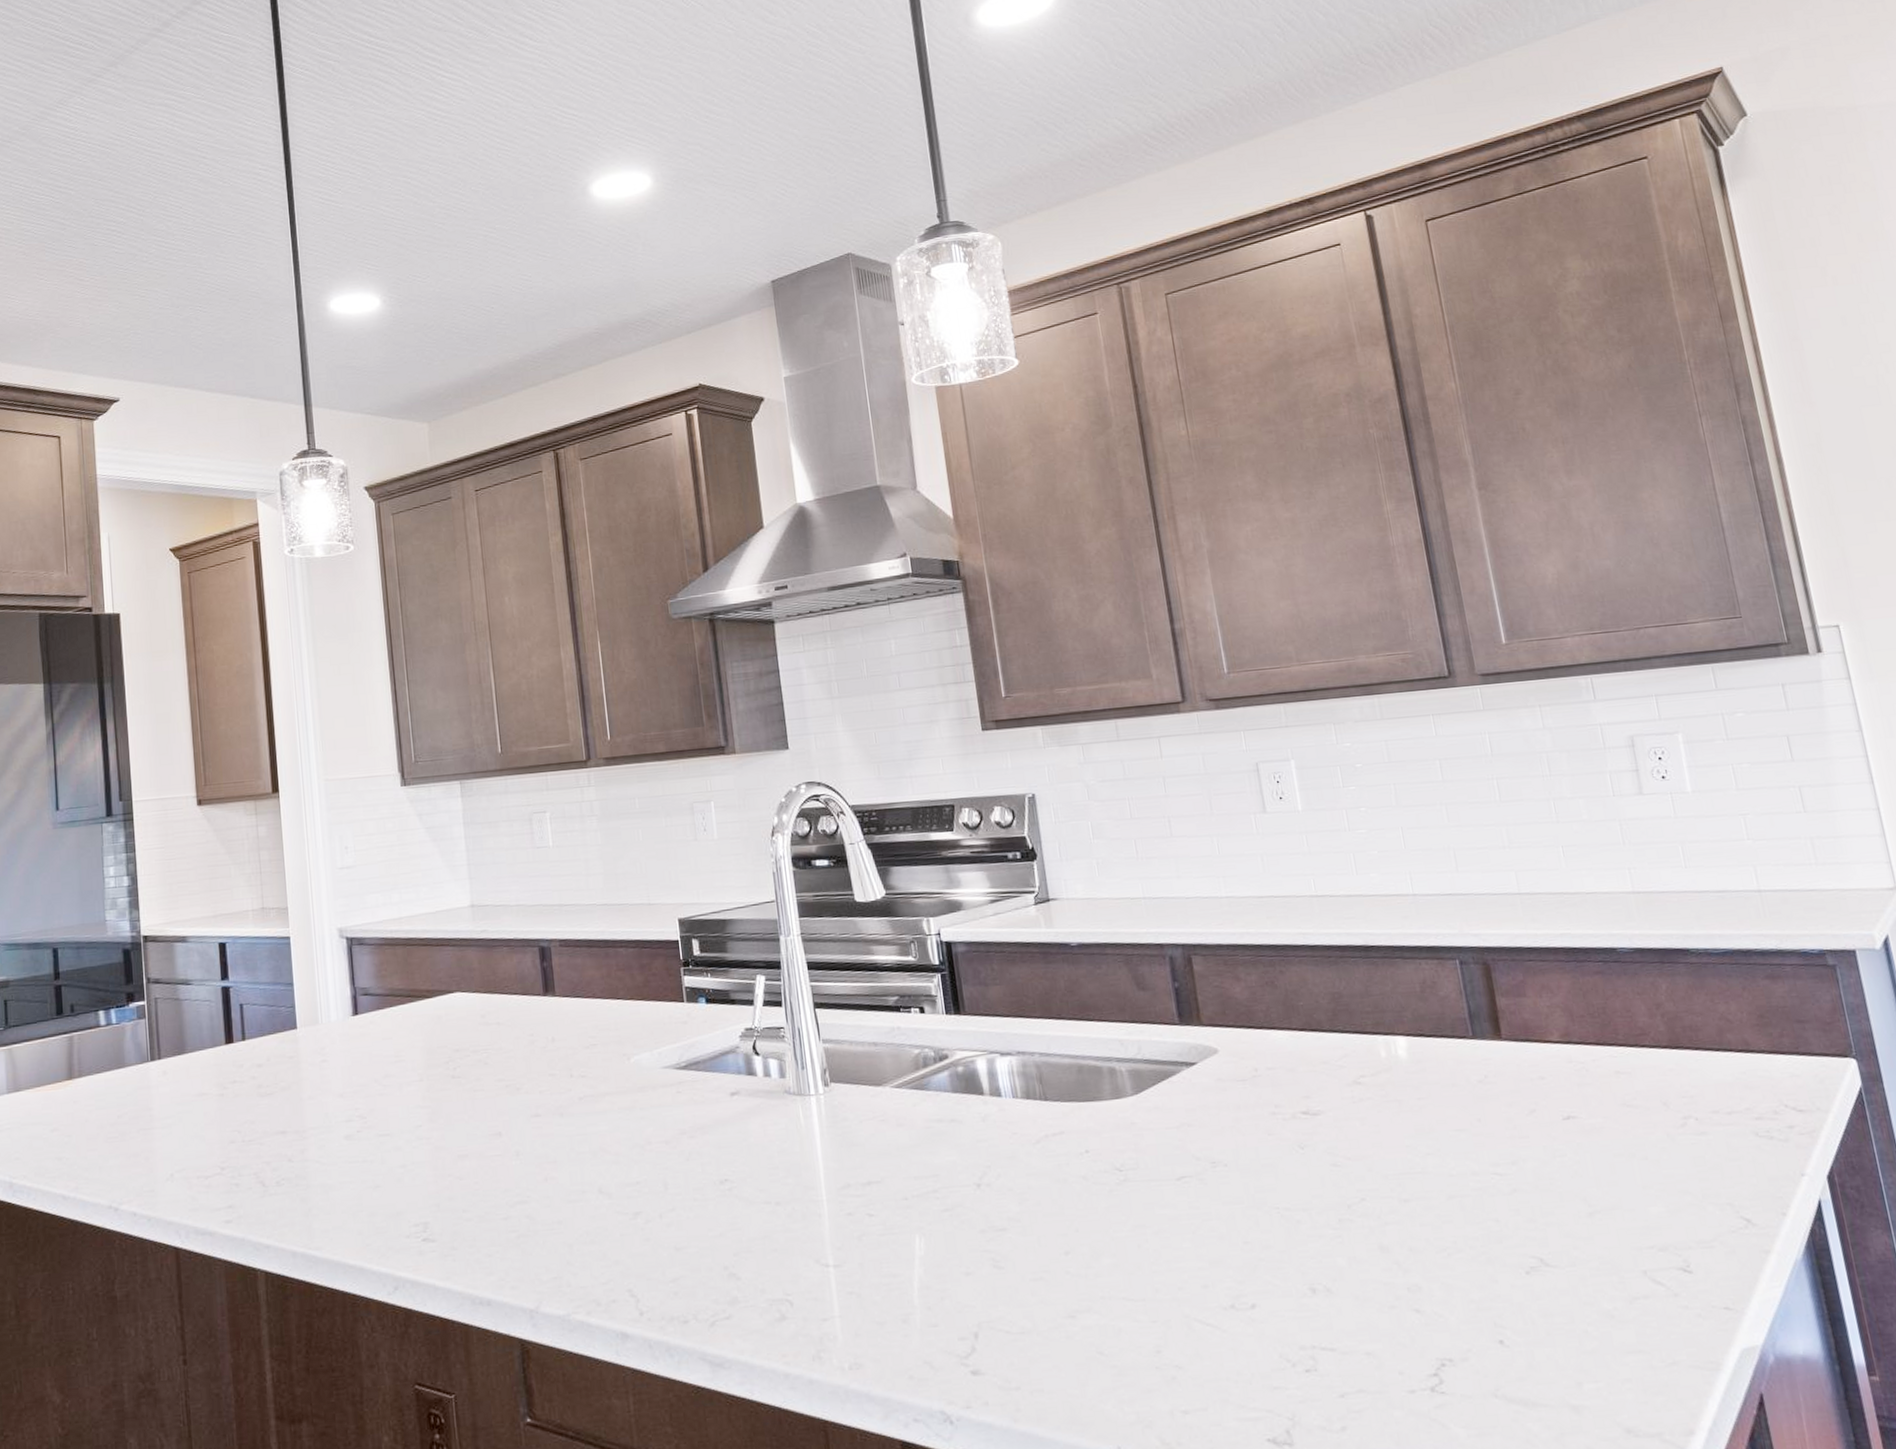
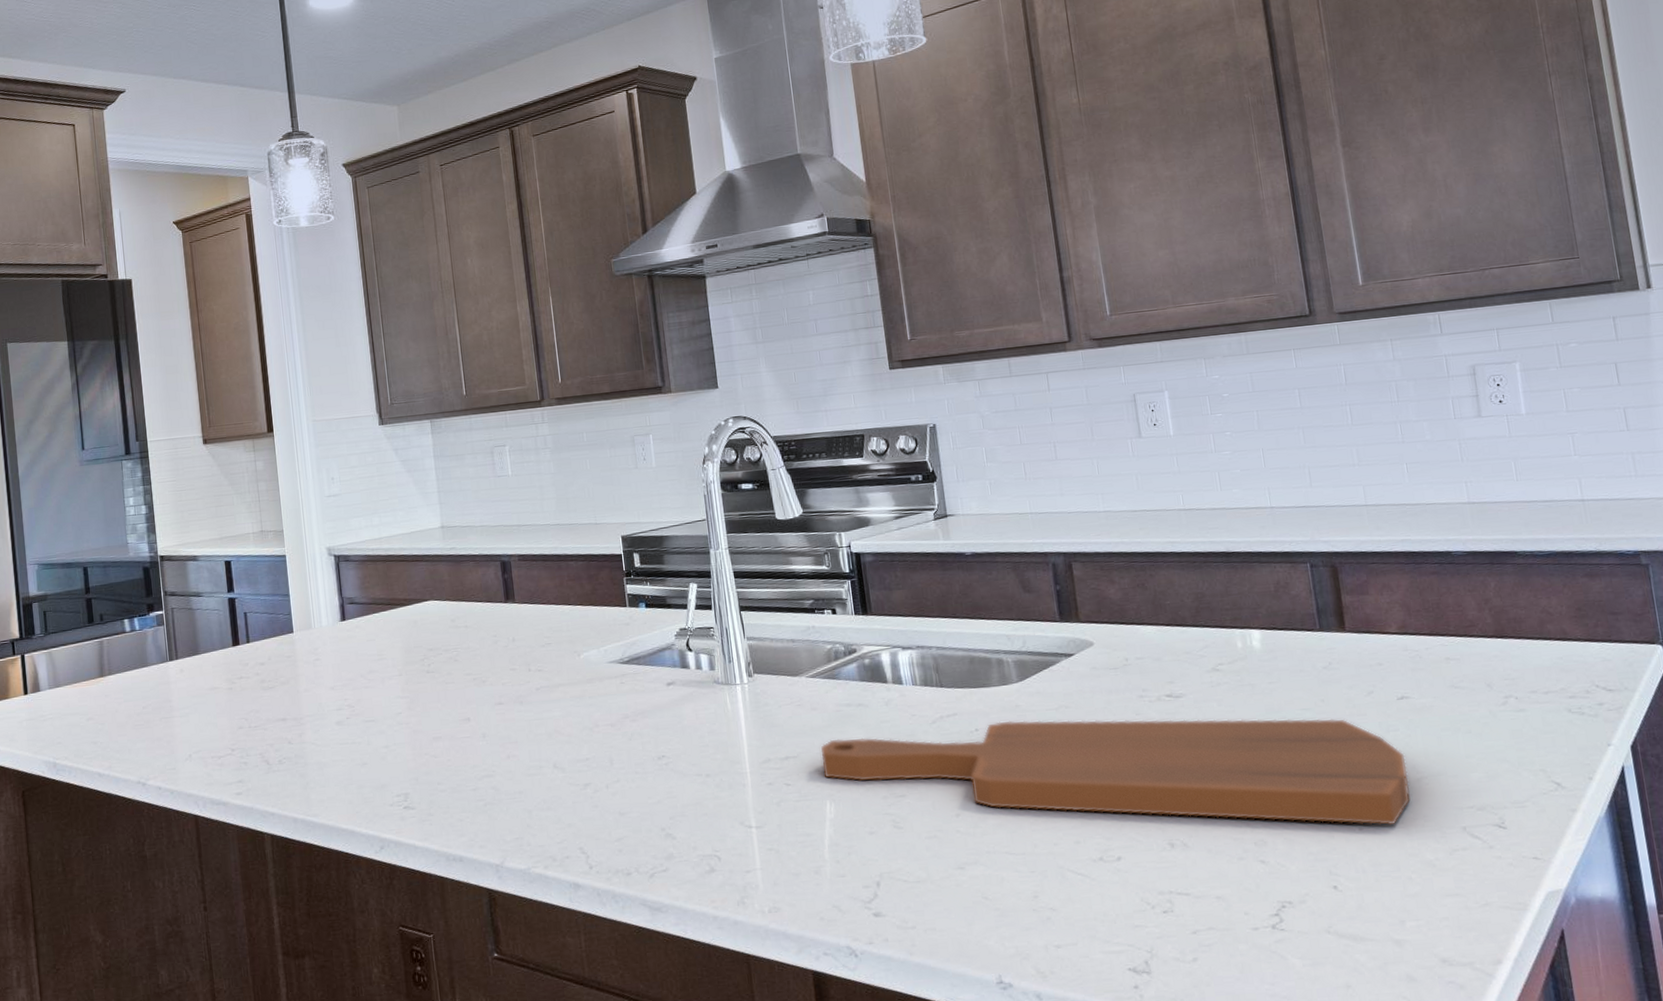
cutting board: none [907,1140,1583,1269] -> present [820,718,1411,826]

